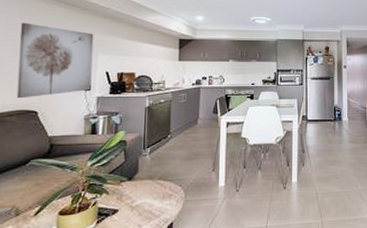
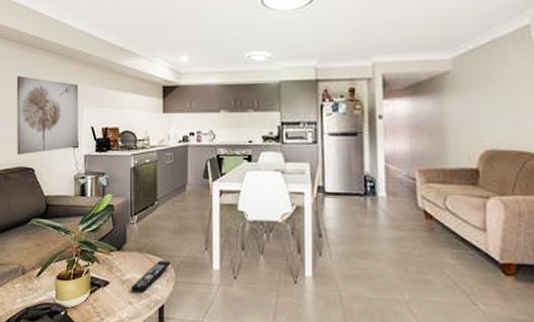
remote control: none [140,184,181,215] -> present [130,260,171,293]

